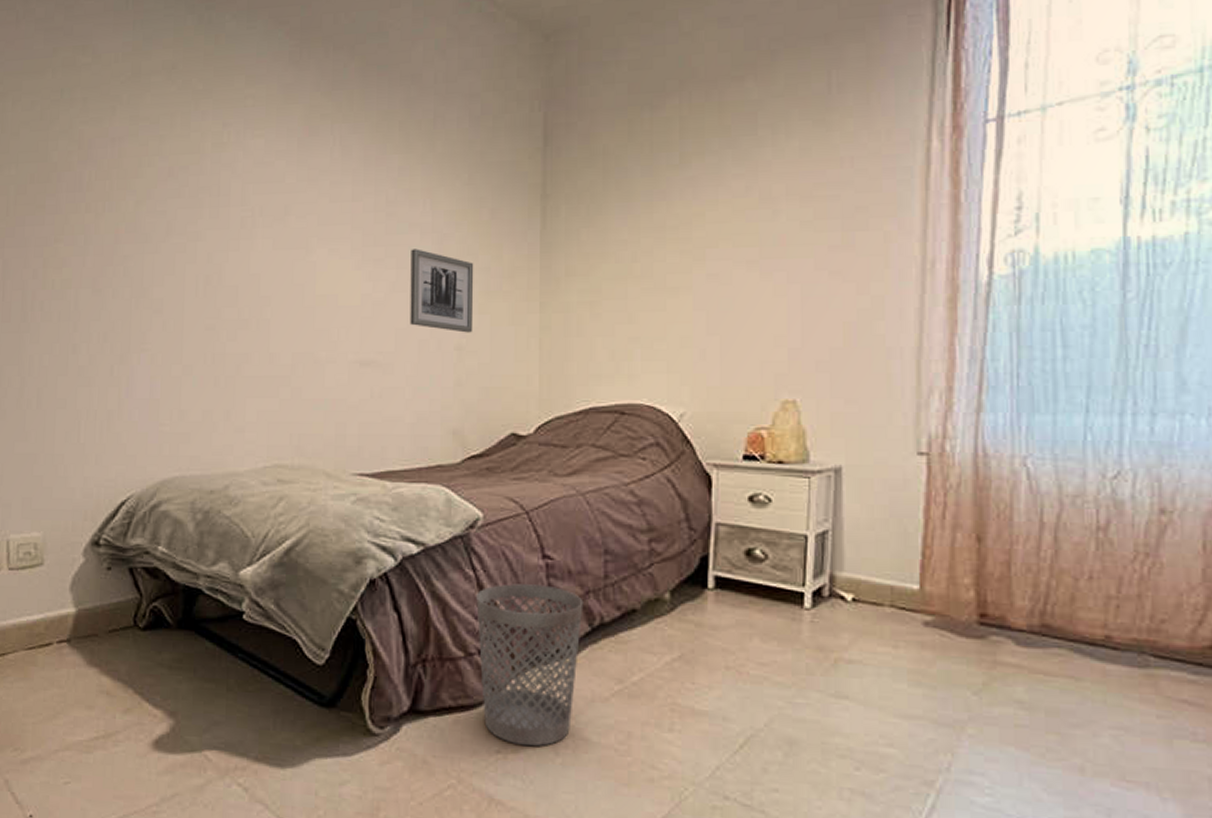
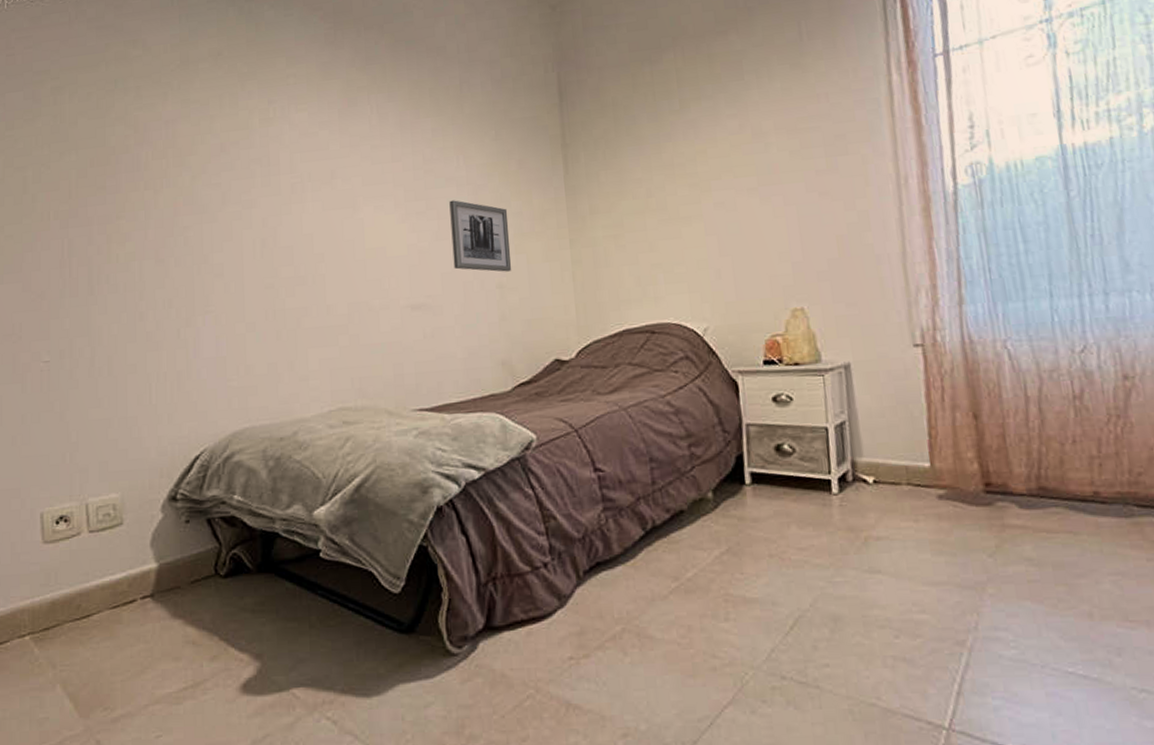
wastebasket: present [476,583,584,747] -> none [537,496,636,650]

